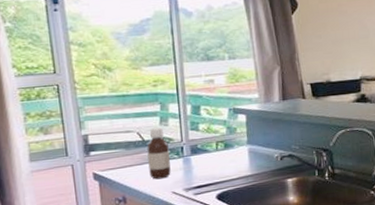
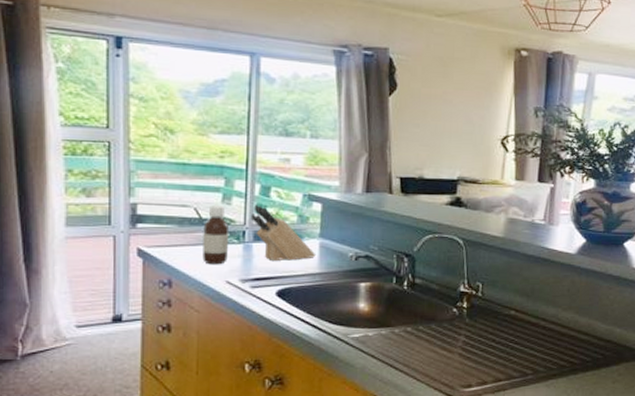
knife block: none [186,122,246,169] -> present [250,204,315,261]

